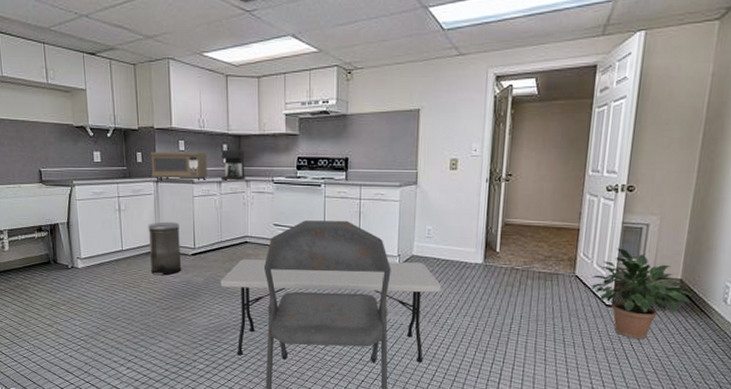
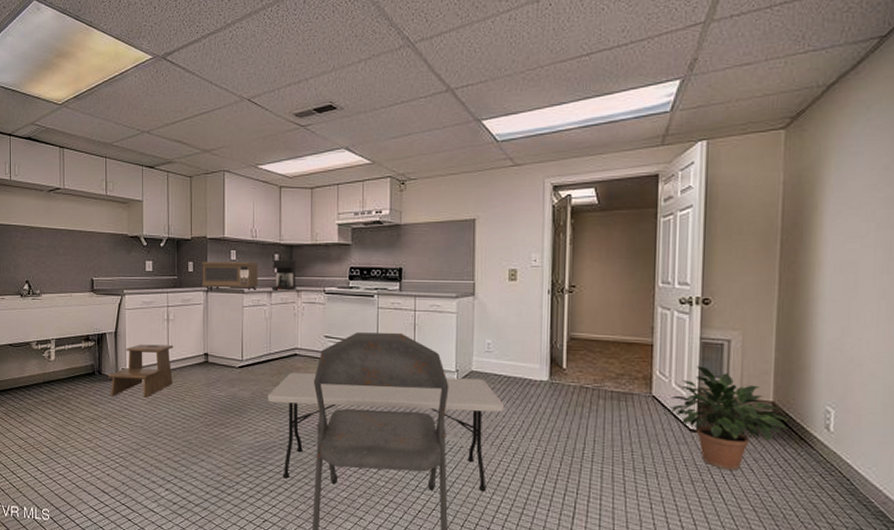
step stool: none [63,234,128,285] -> present [108,344,174,398]
pedal bin: present [148,221,181,276] -> none [195,332,227,389]

